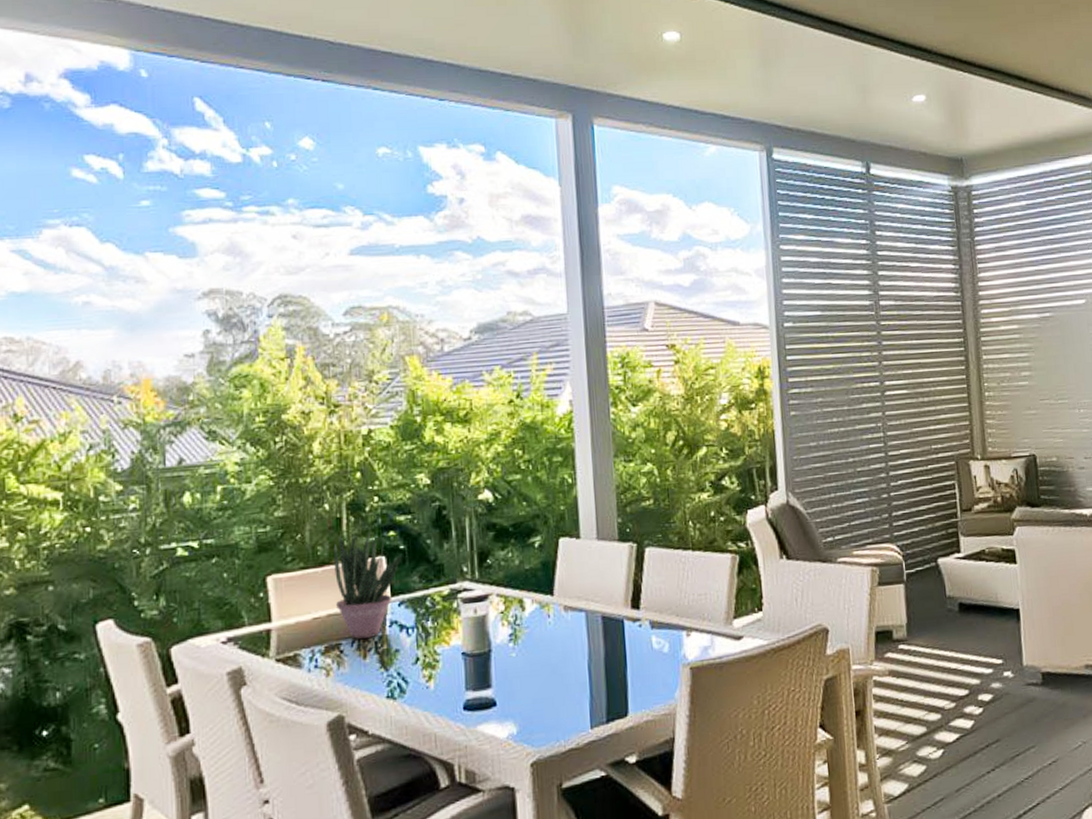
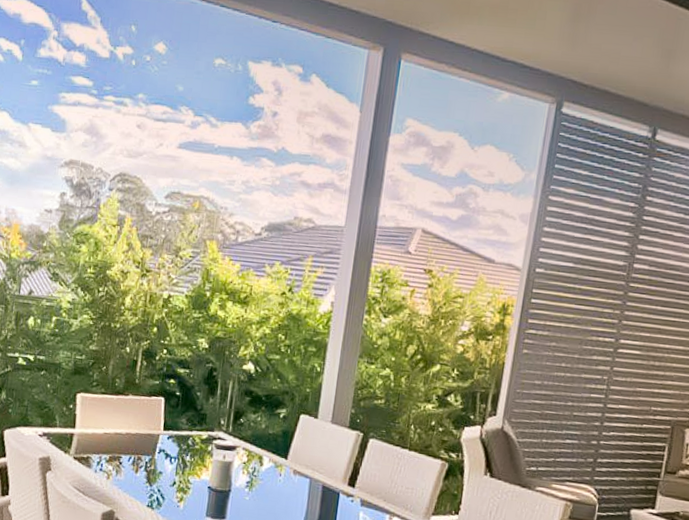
potted plant: present [333,531,402,639] -> none [122,374,176,458]

